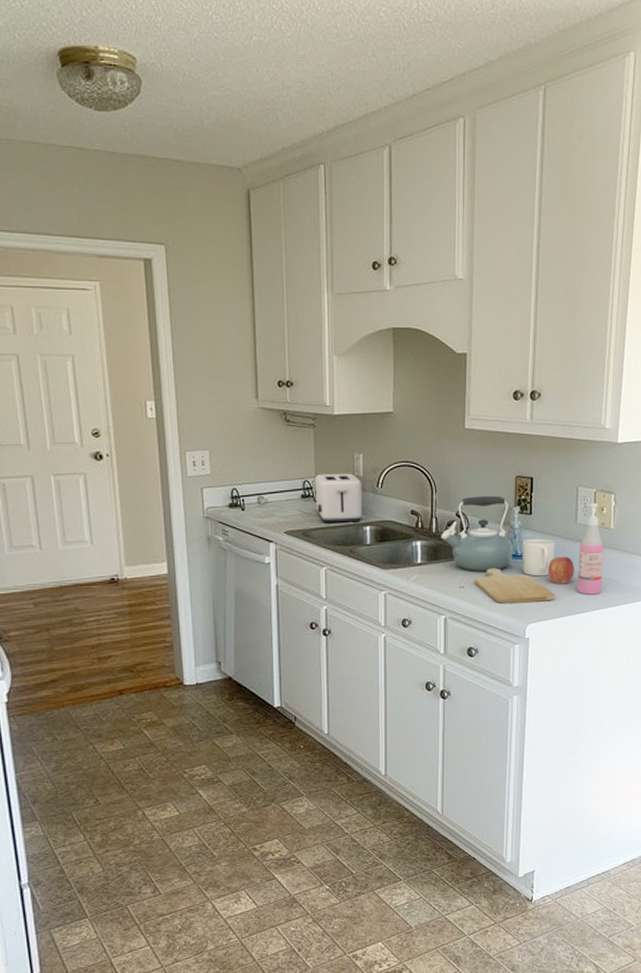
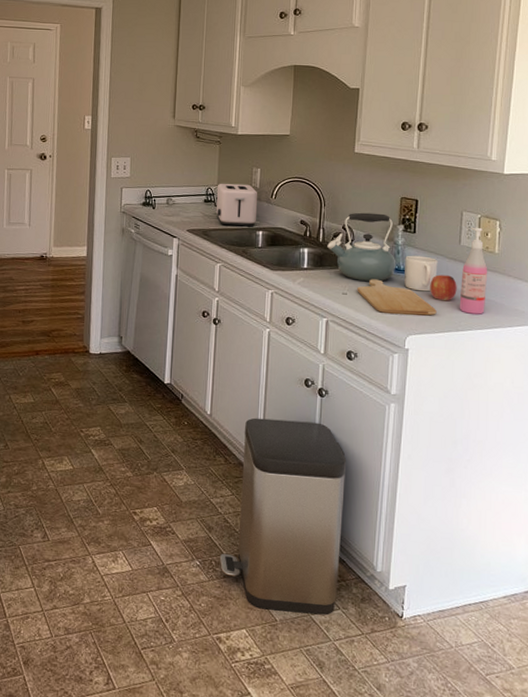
pedal bin: none [349,726,473,920] -> present [219,417,347,615]

